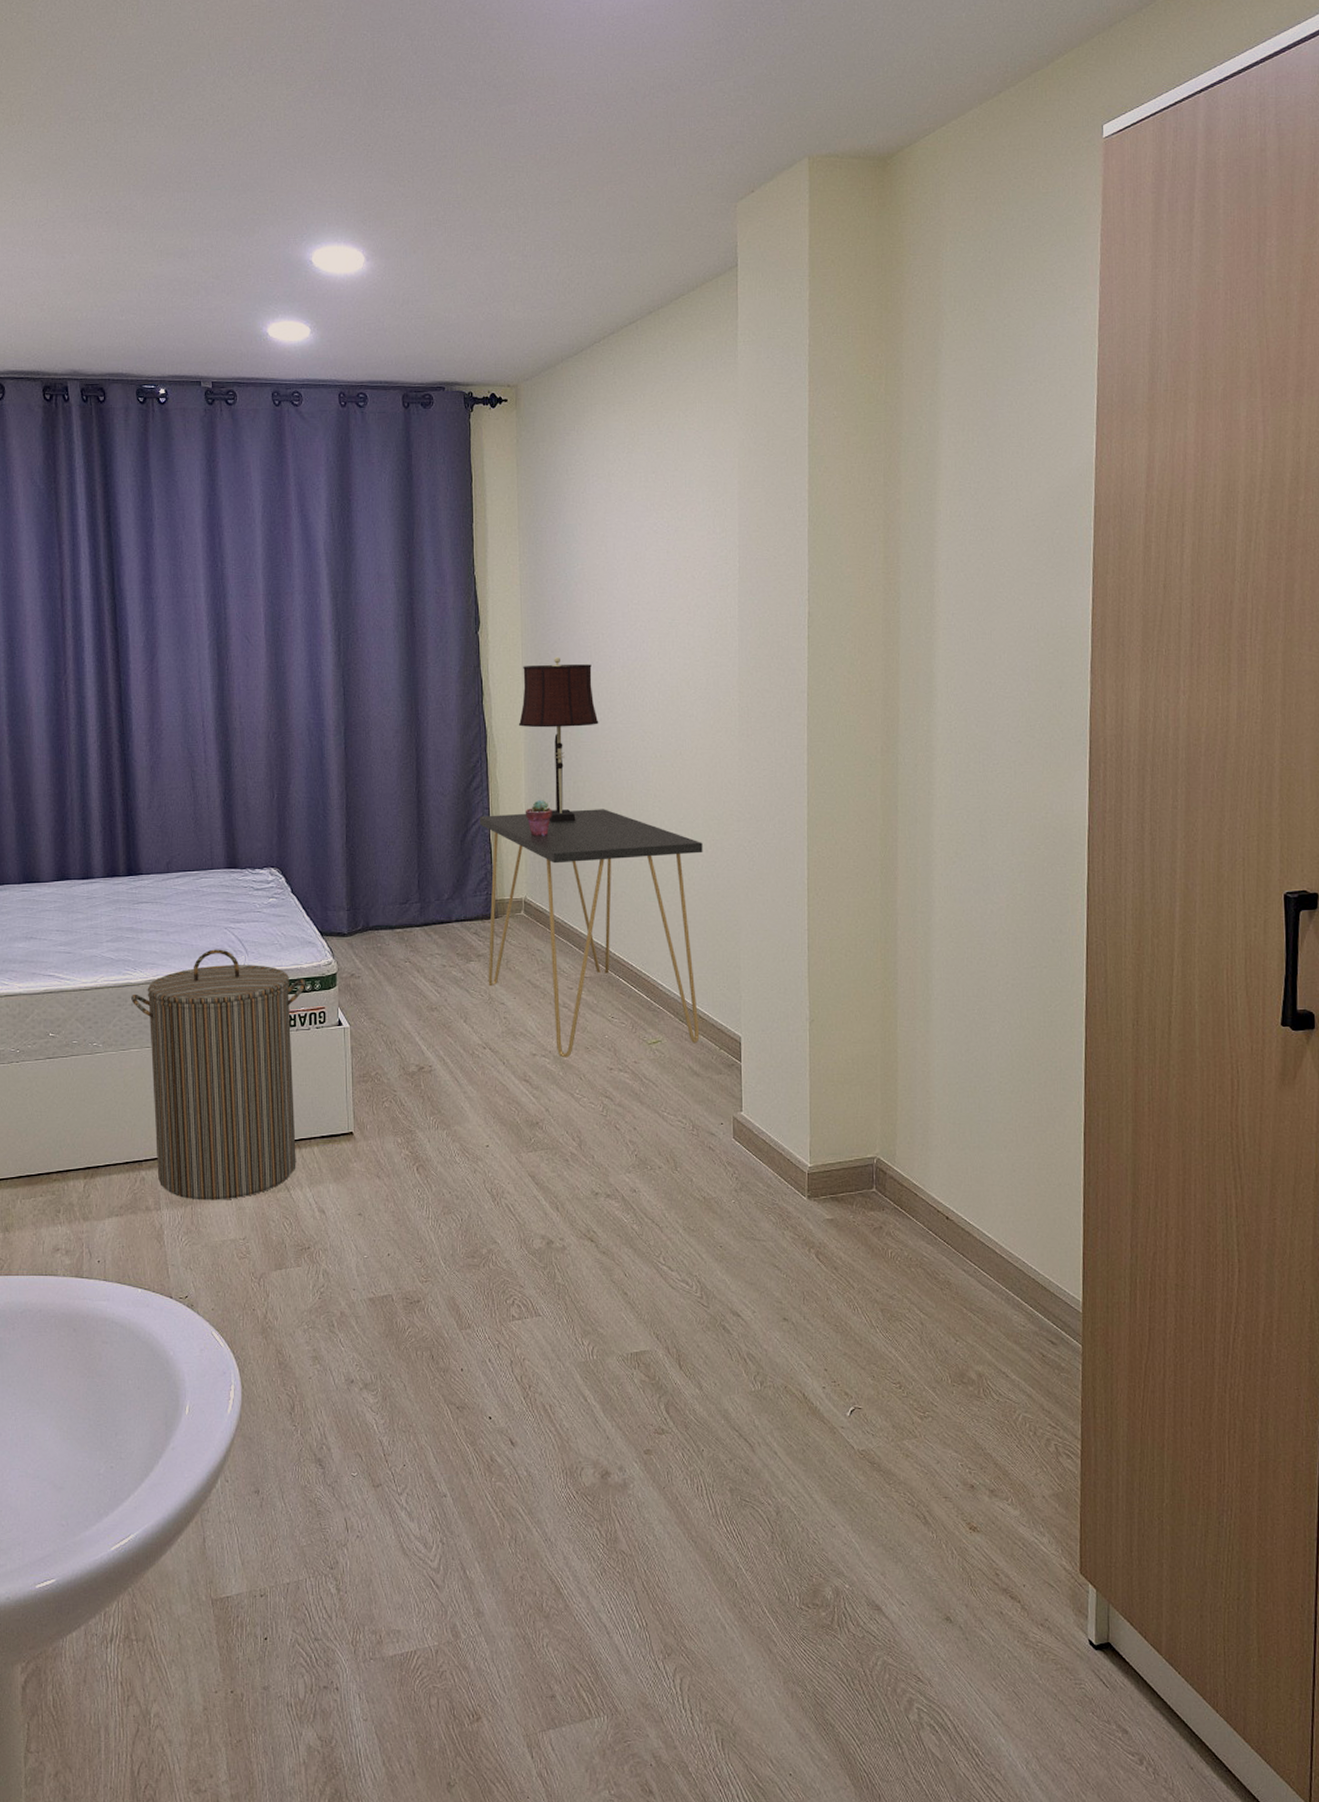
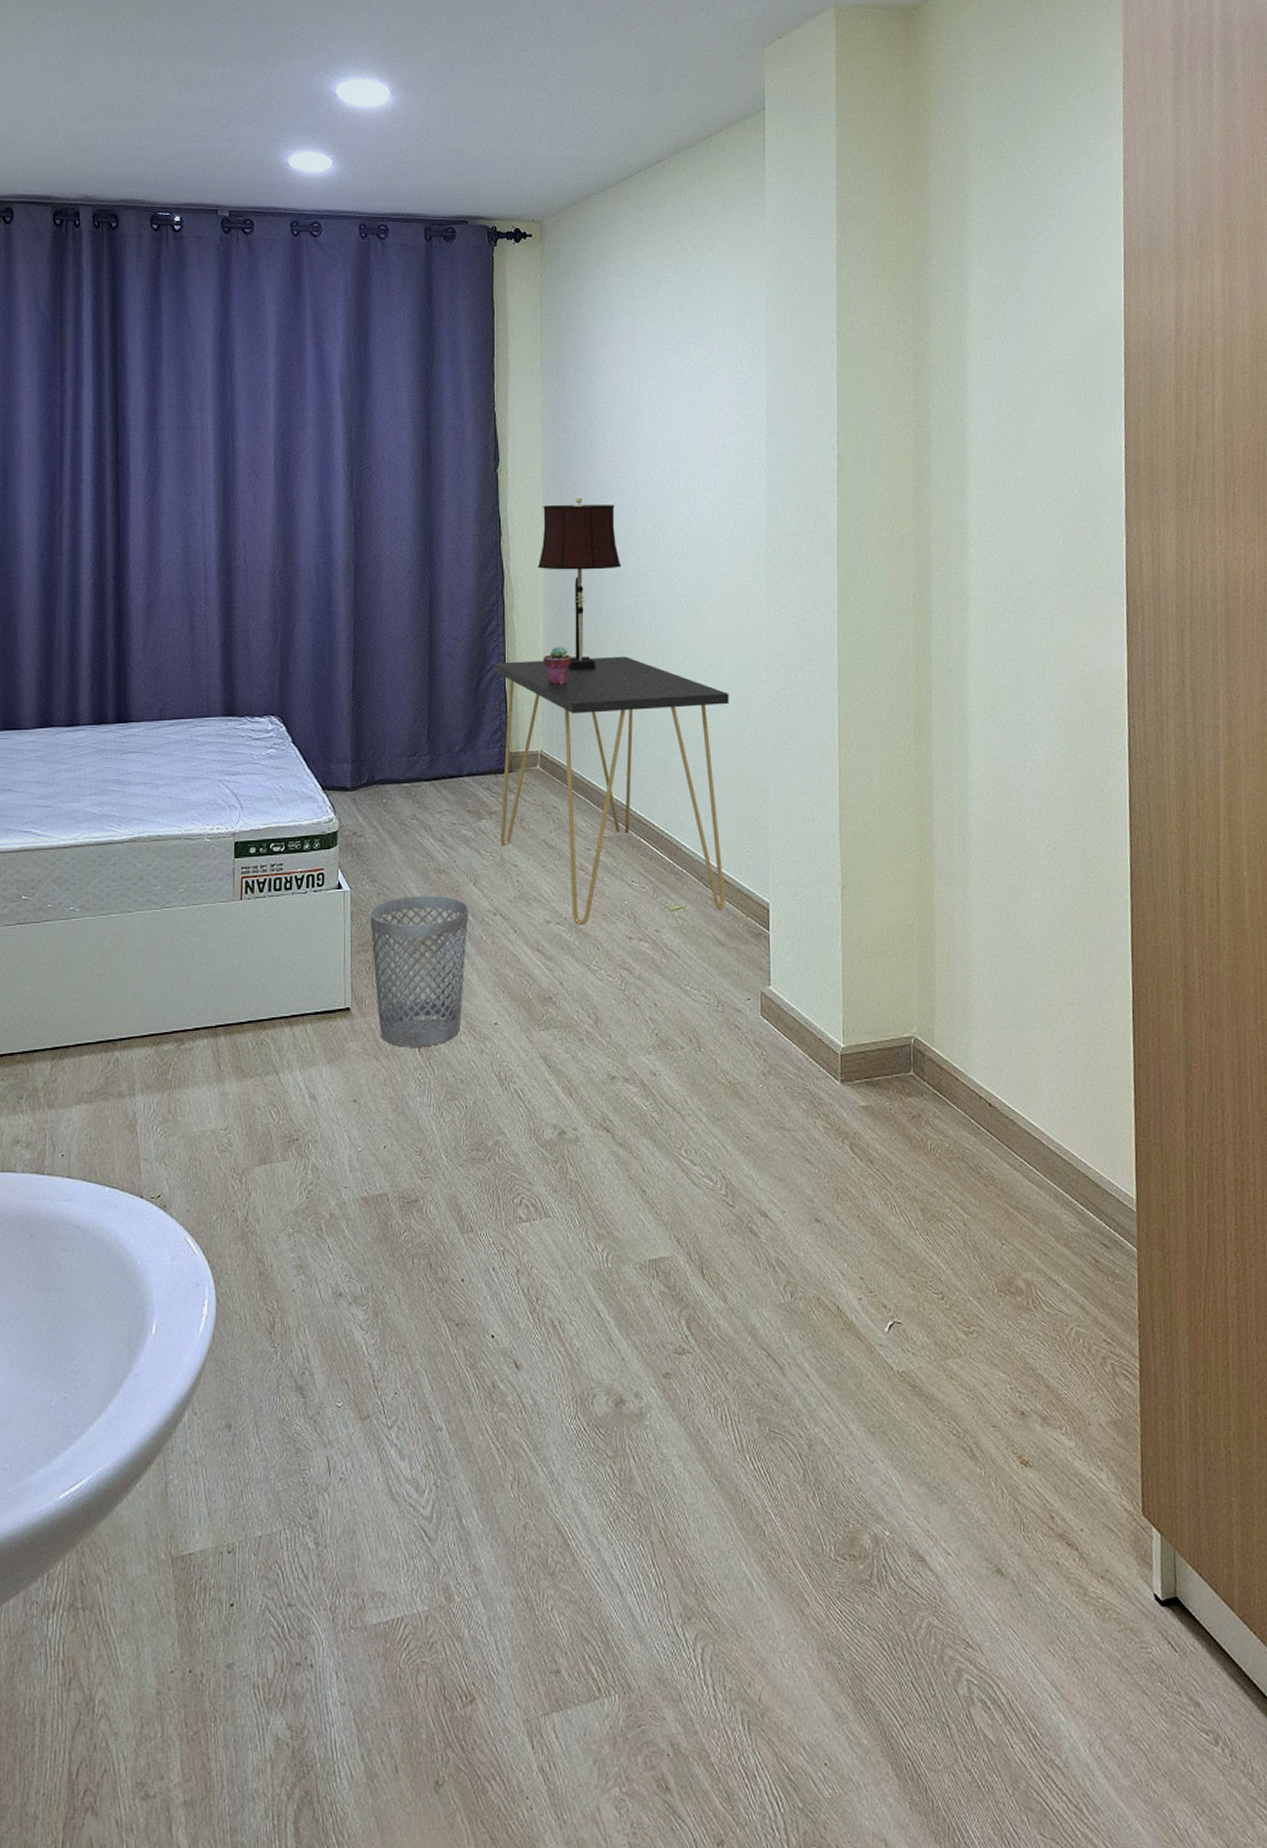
laundry hamper: present [131,949,306,1200] -> none [114,804,305,1085]
wastebasket: none [369,1031,461,1167] -> present [370,896,469,1047]

